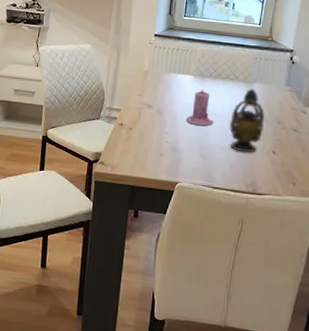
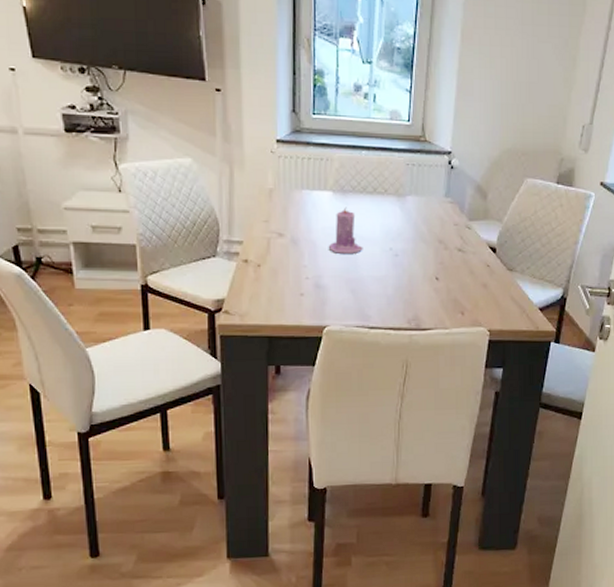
teapot: present [230,87,265,153] -> none [383,202,424,282]

